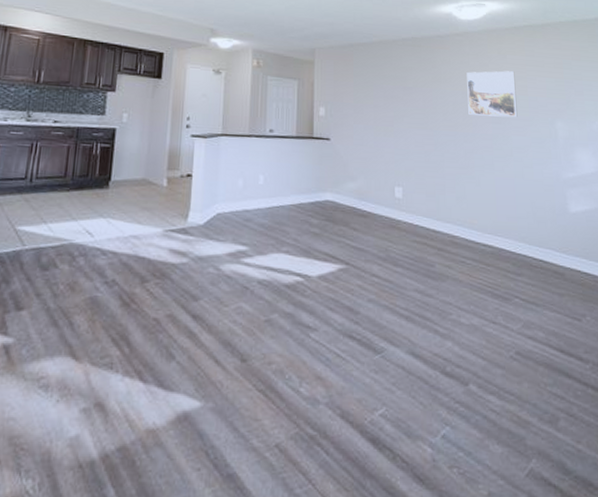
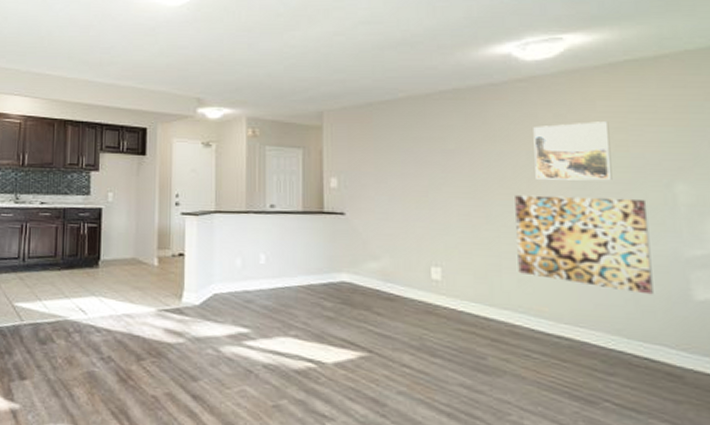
wall art: none [454,126,545,209] -> present [515,194,653,295]

